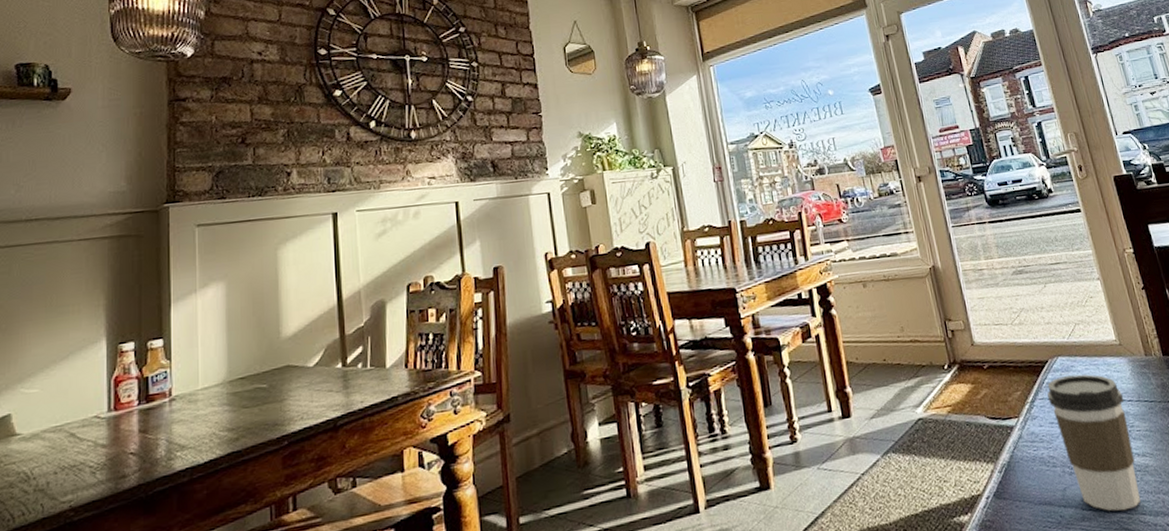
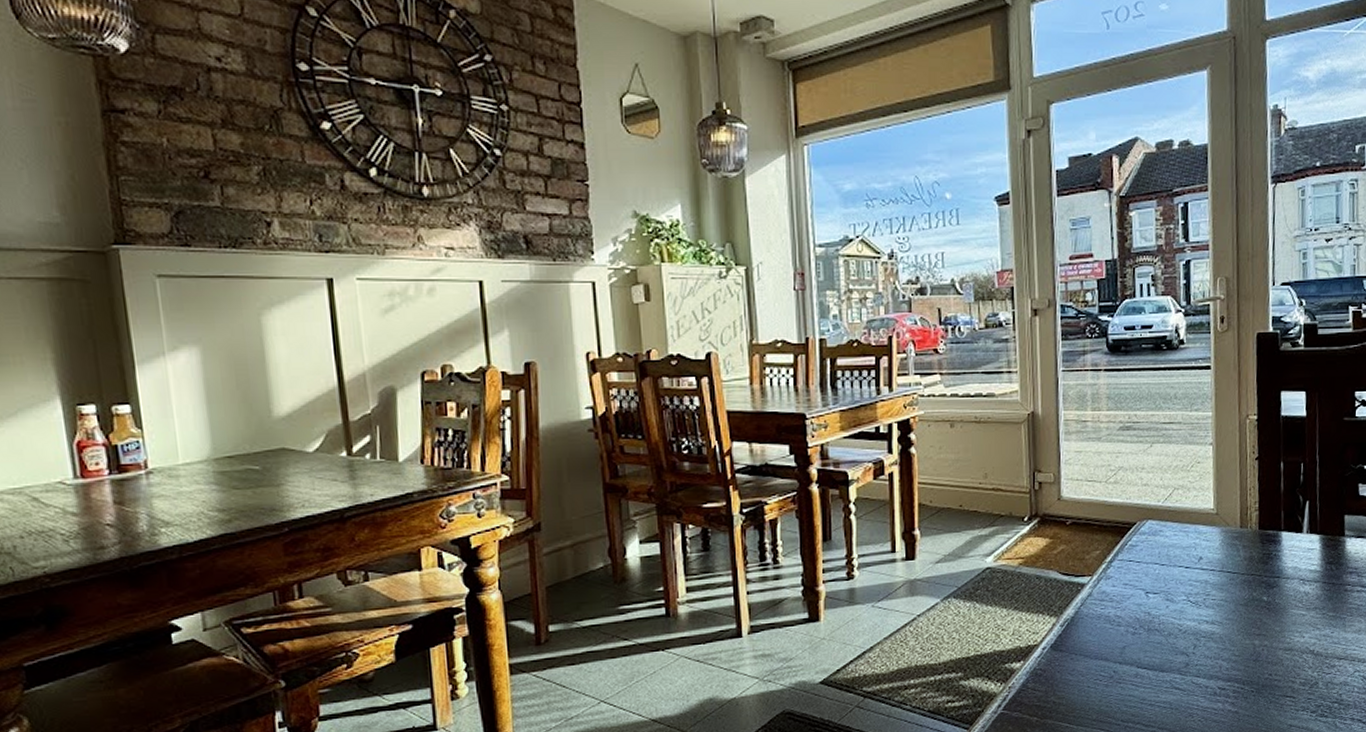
coffee cup: present [1047,374,1141,511] -> none [1128,539,1207,672]

